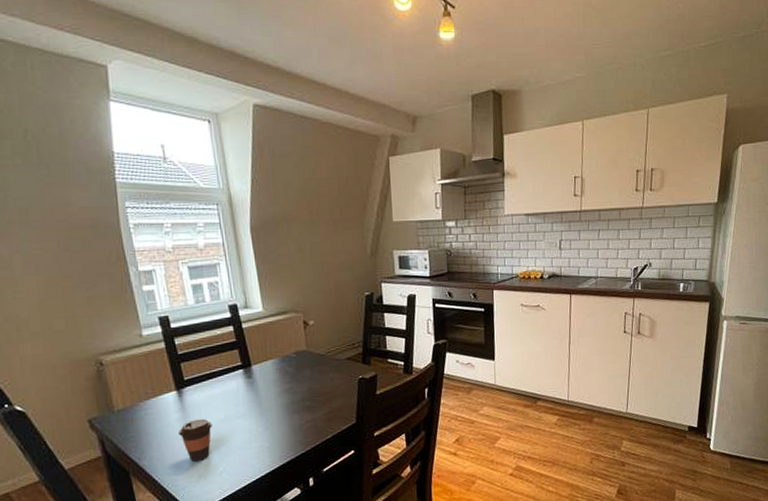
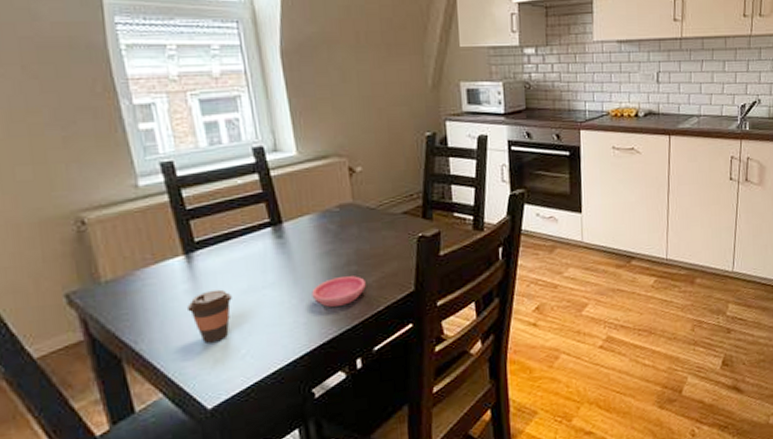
saucer: none [274,410,317,435] -> present [312,276,366,307]

